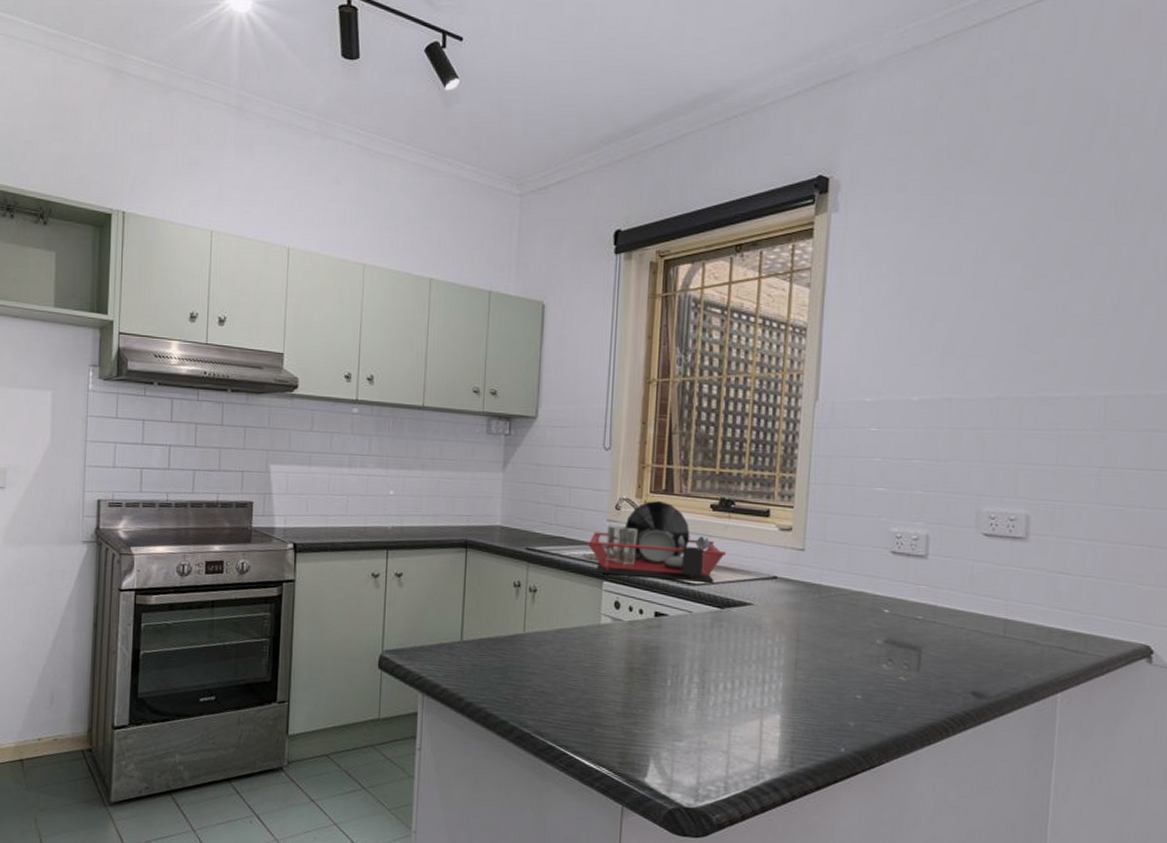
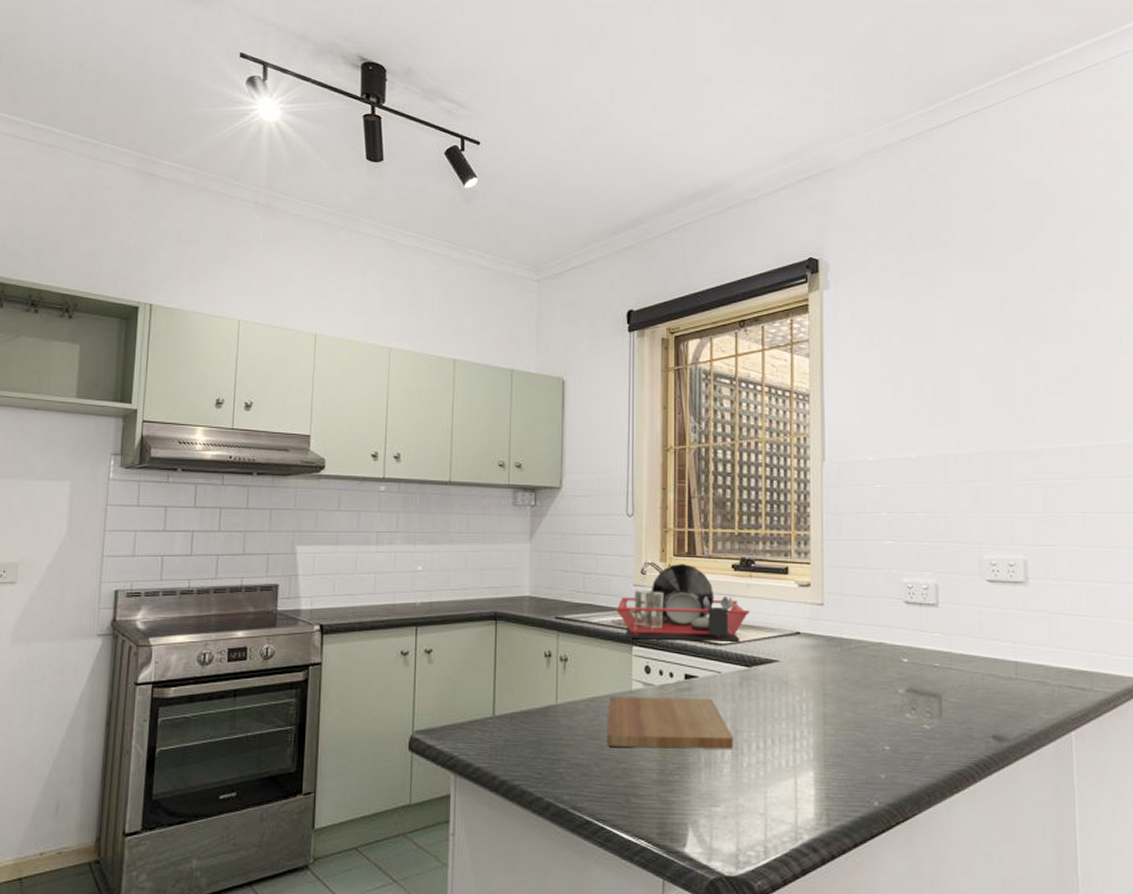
cutting board: none [573,629,701,688] -> present [607,697,734,749]

